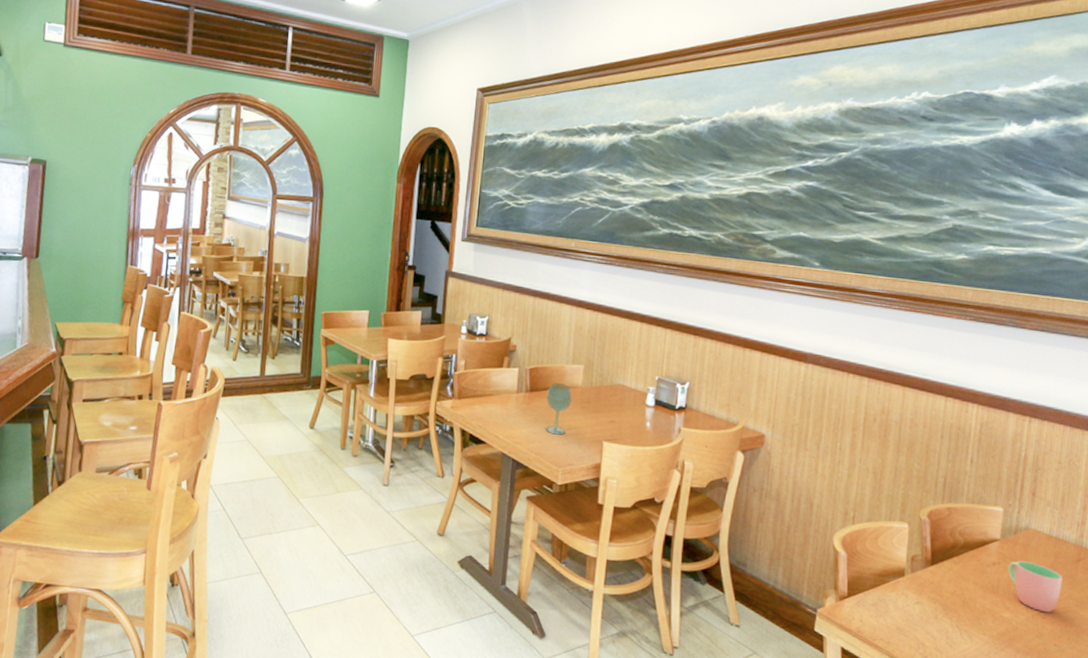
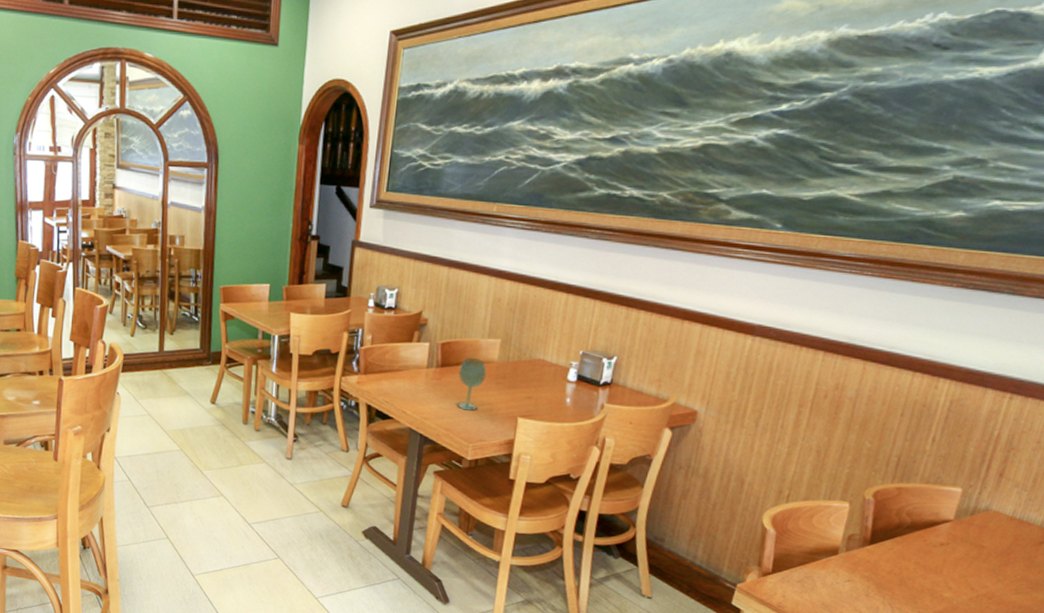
cup: present [1008,560,1063,613] -> none [957,541,1019,594]

